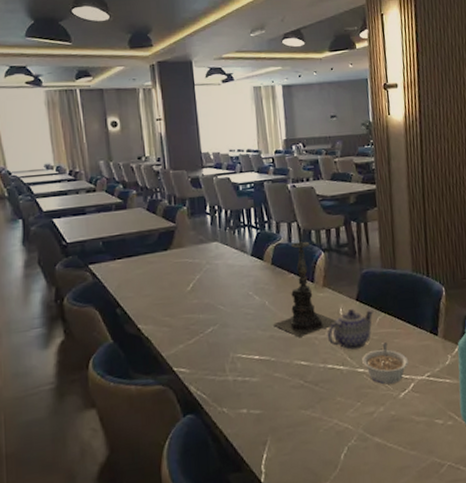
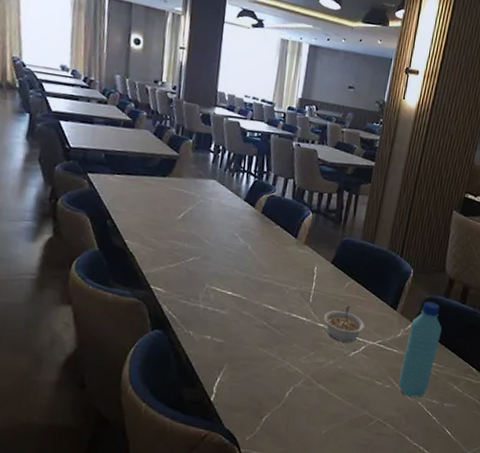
candle holder: present [274,233,336,337] -> none [251,191,309,284]
teapot: present [327,309,374,350] -> none [297,270,345,306]

